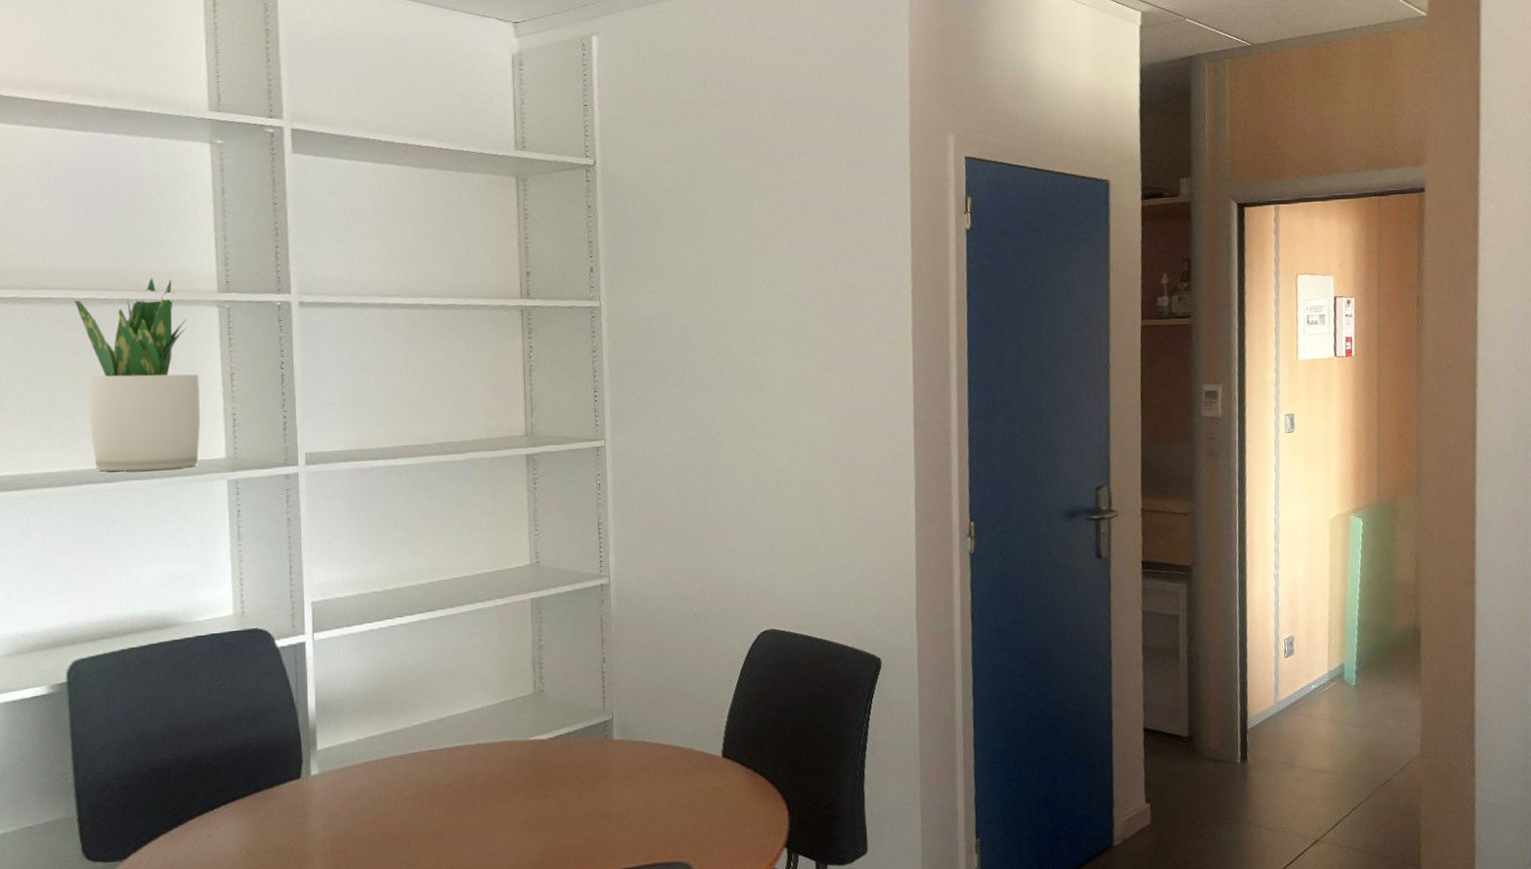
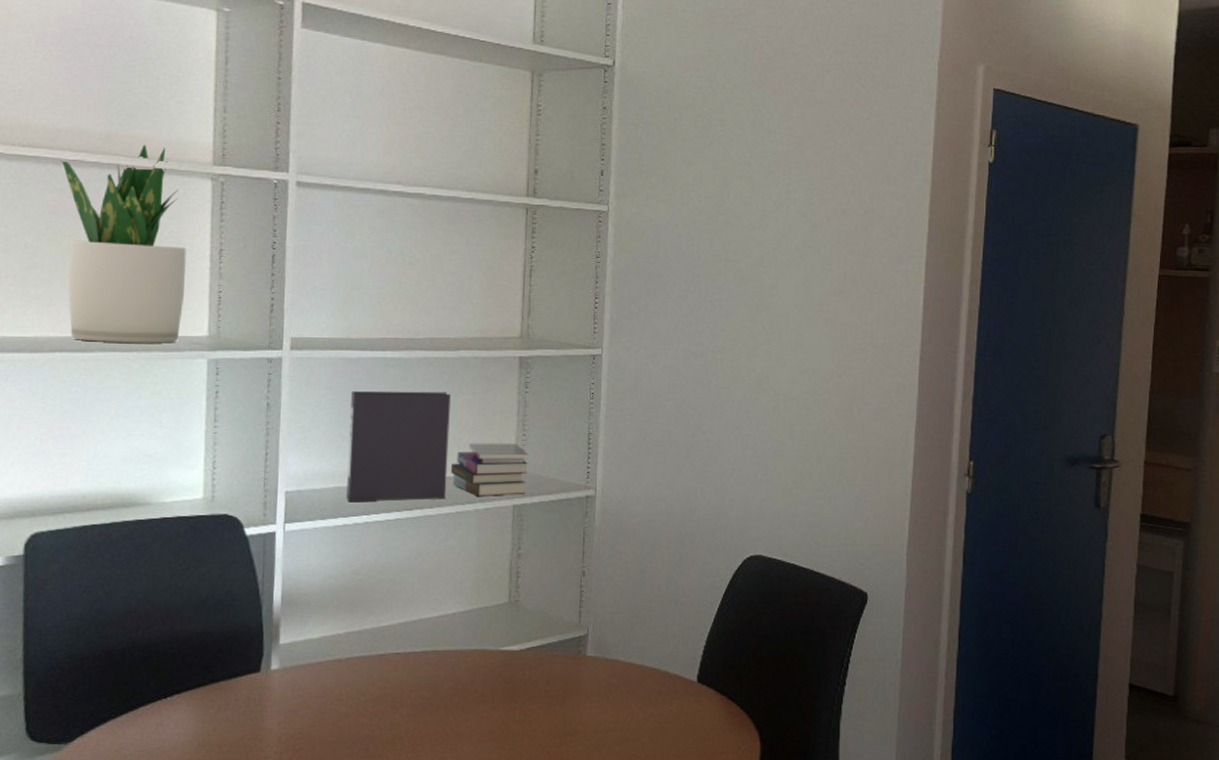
binder: none [367,494,466,608] -> present [346,390,451,503]
books: none [469,538,543,593] -> present [451,443,528,496]

